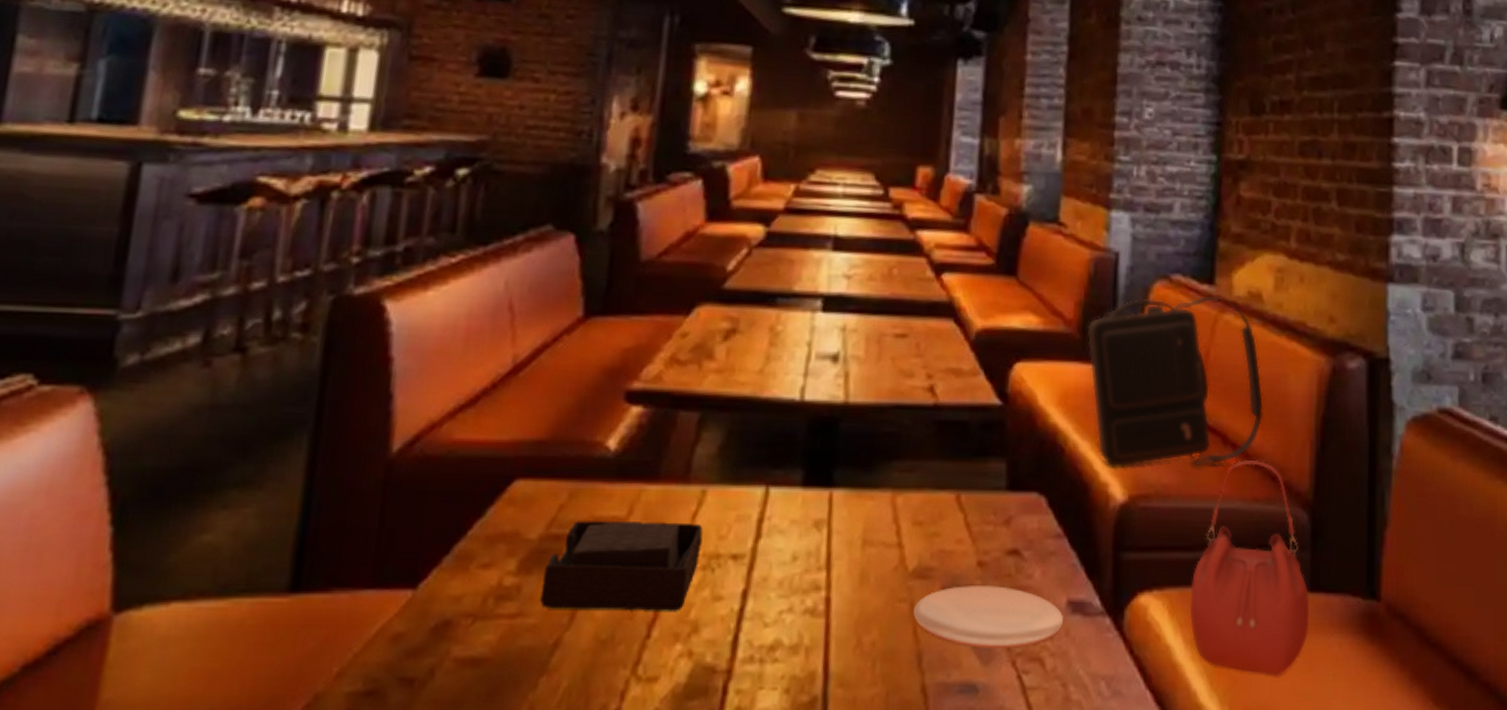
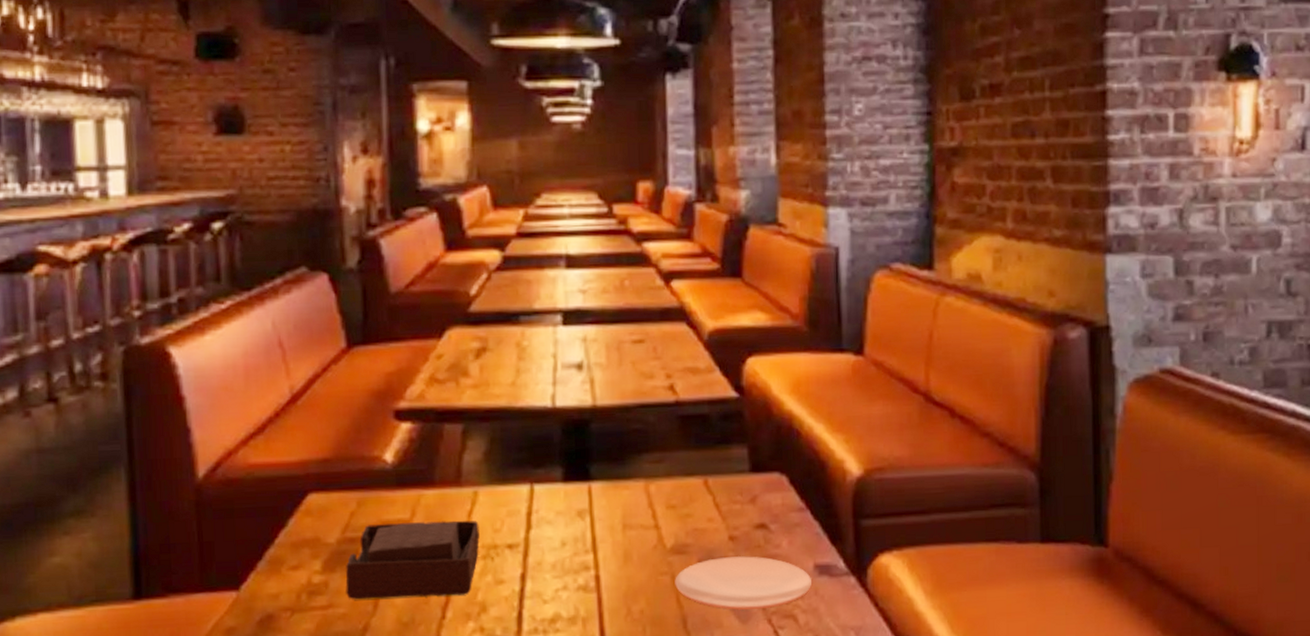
backpack: present [1086,295,1264,467] -> none [813,280,989,445]
handbag: present [1189,460,1309,674] -> none [928,429,1041,617]

